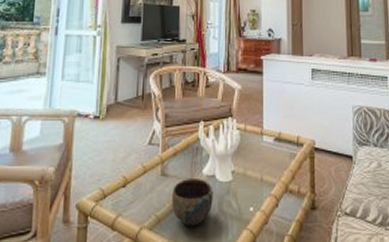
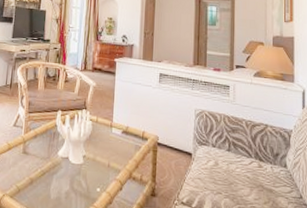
bowl: present [172,177,213,226] -> none [30,157,66,199]

